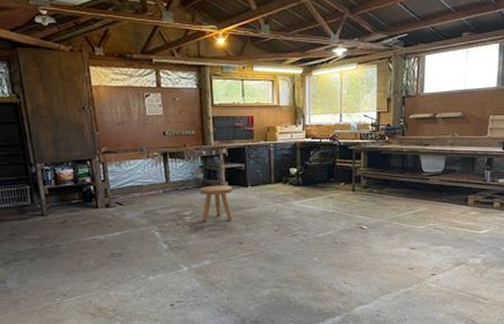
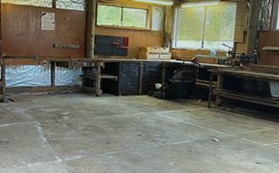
stool: present [199,185,233,222] -> none [77,92,106,122]

